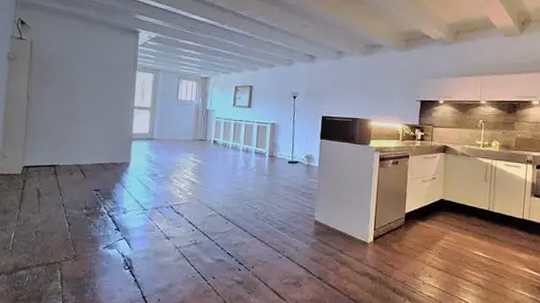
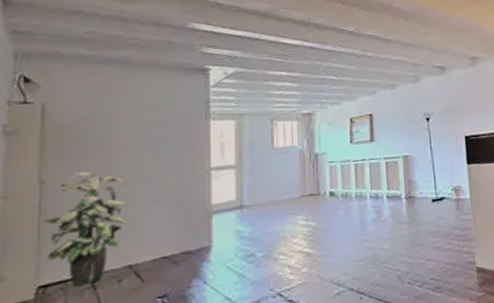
indoor plant: none [28,93,80,171] -> present [42,171,128,286]

